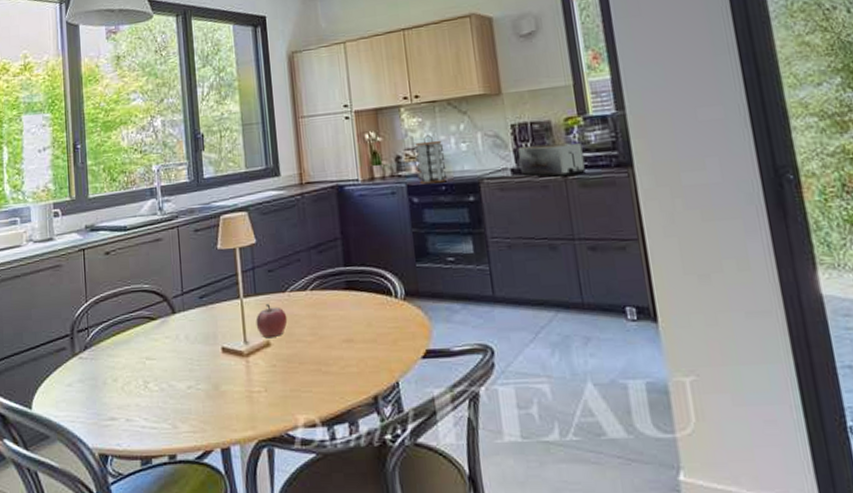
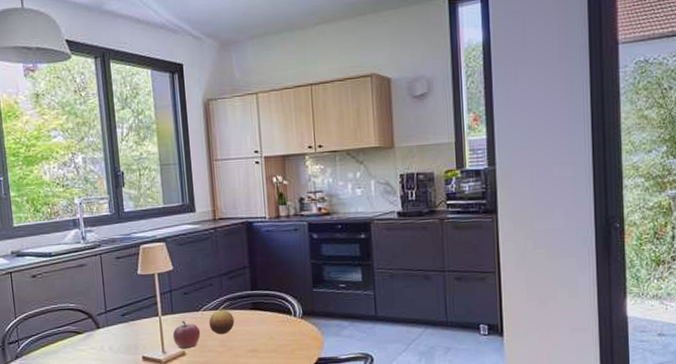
fruit: none [296,289,326,321] -> present [208,309,235,335]
spice rack: present [414,135,448,185] -> none [316,180,343,224]
toaster: present [518,142,586,178] -> none [405,192,459,221]

